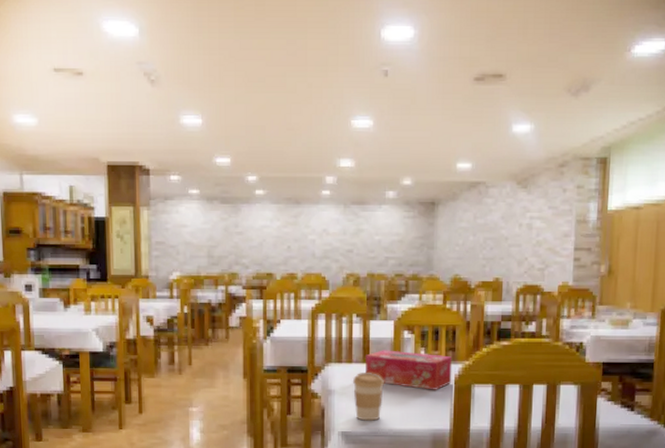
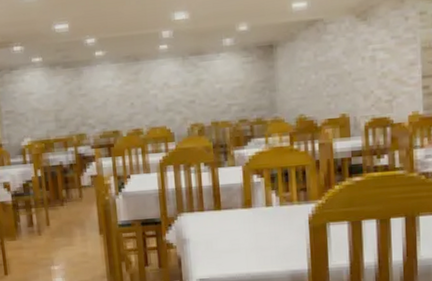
coffee cup: present [352,373,384,421] -> none [205,219,238,267]
tissue box: present [366,350,453,390] -> none [217,195,306,232]

